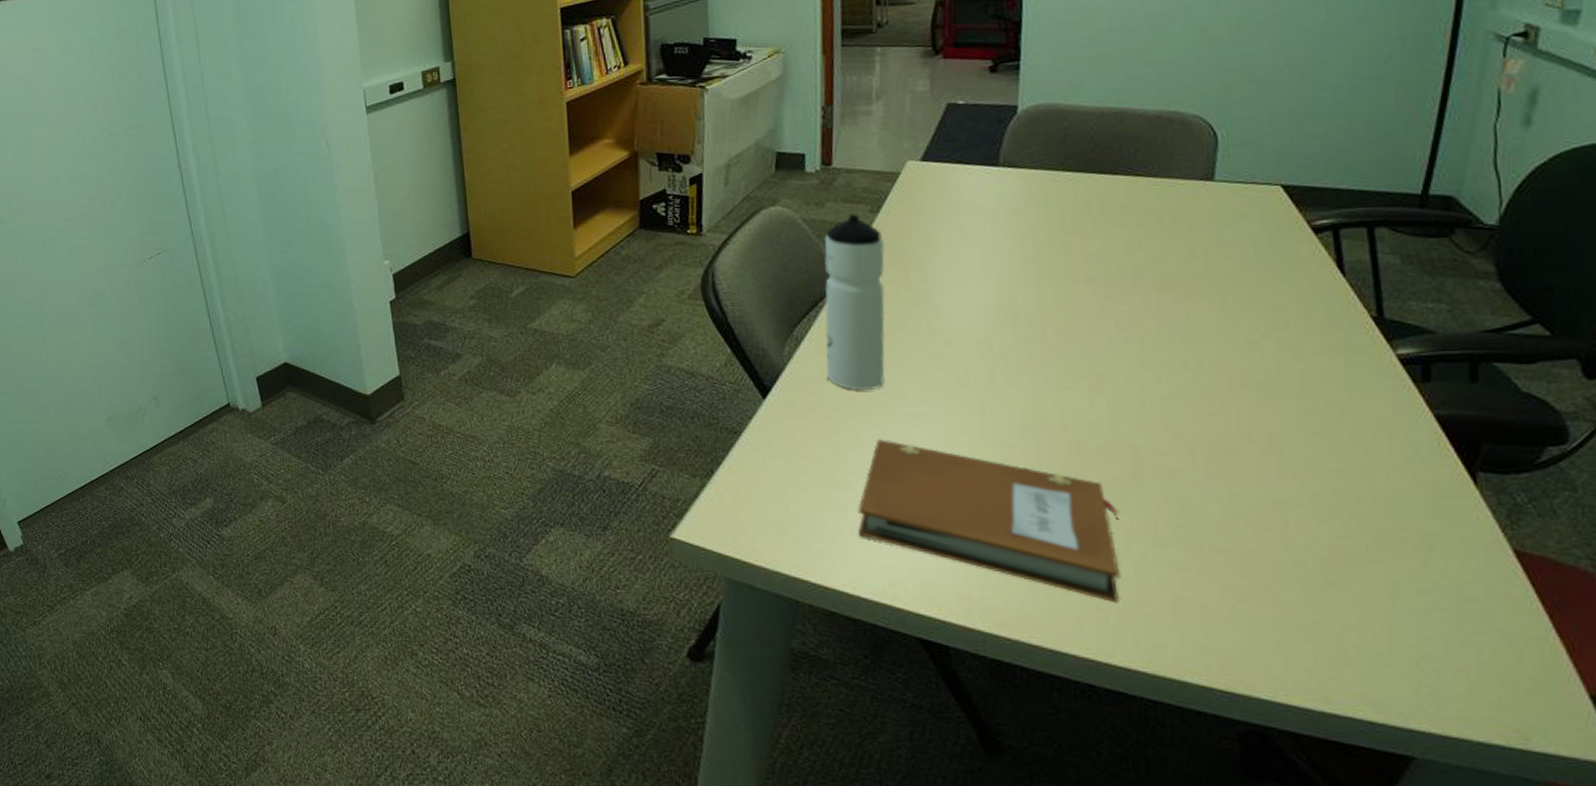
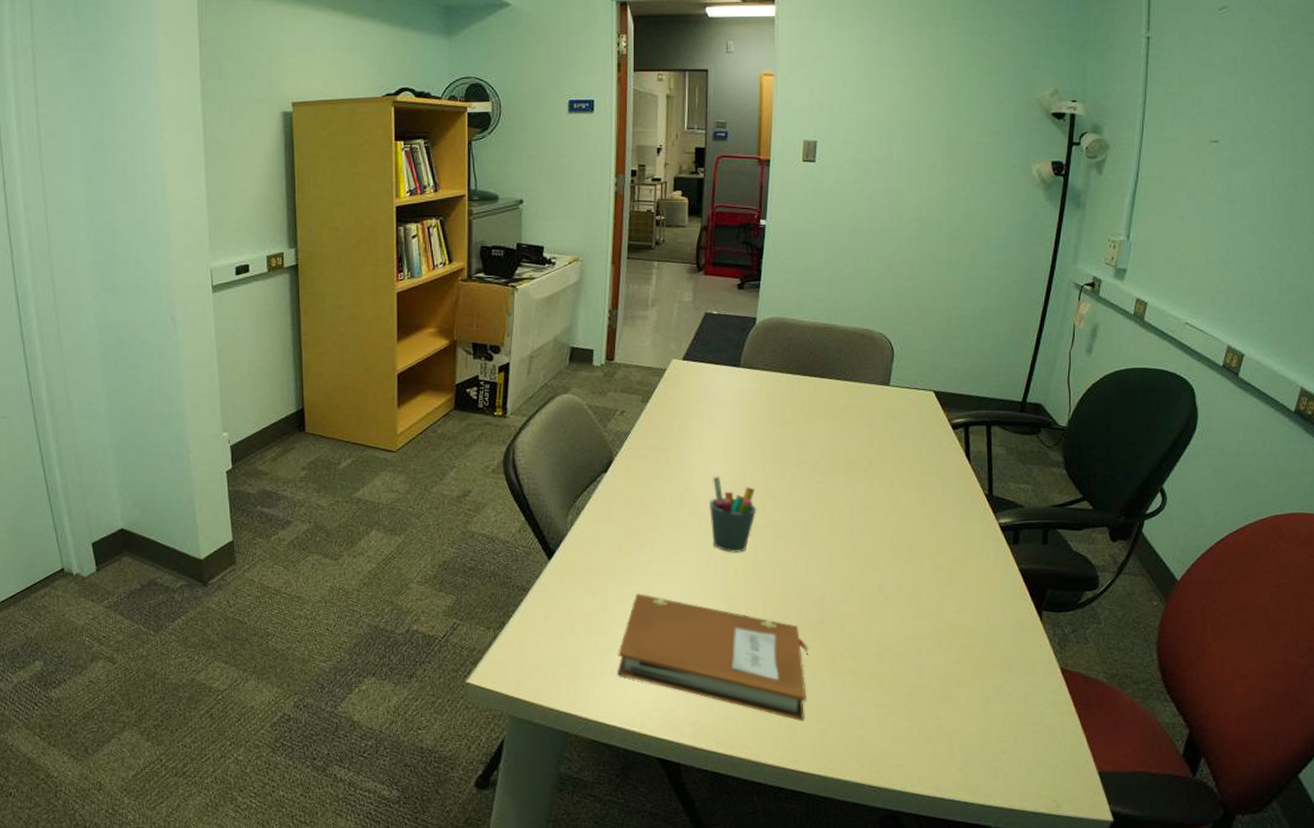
water bottle: present [823,214,886,391] -> none [600,402,652,553]
pen holder: none [968,298,1034,391] -> present [710,476,757,553]

